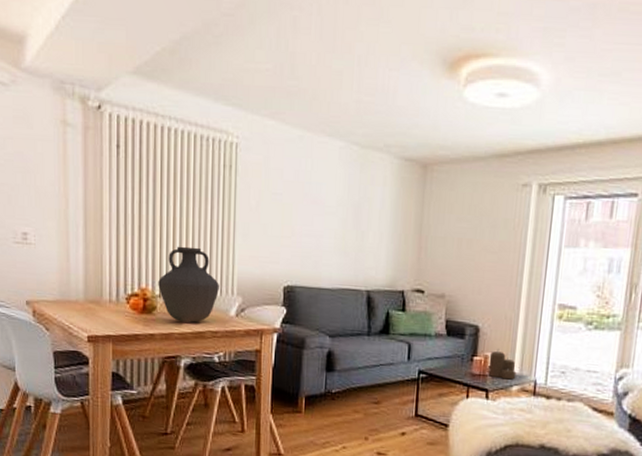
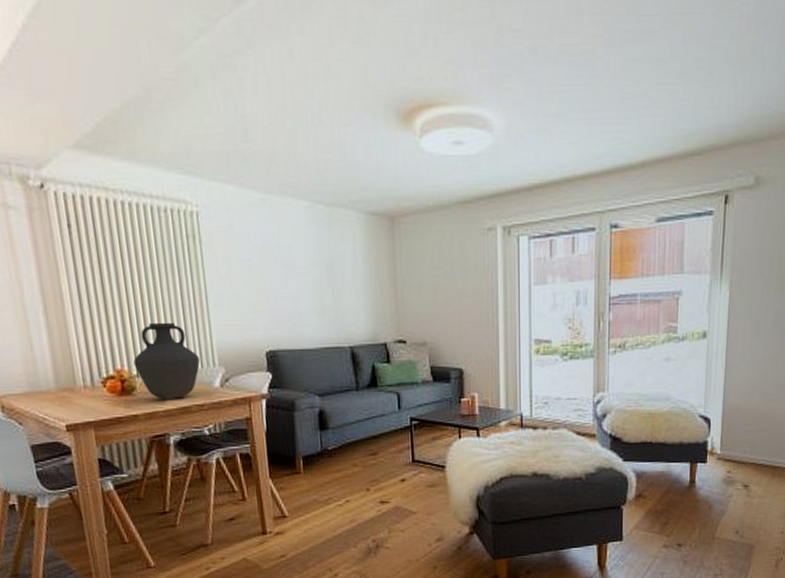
candle: present [488,349,517,380] -> none [476,388,503,416]

